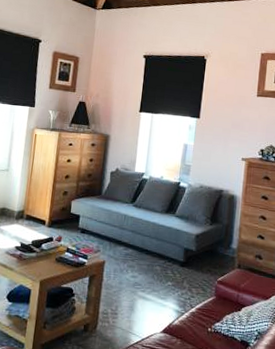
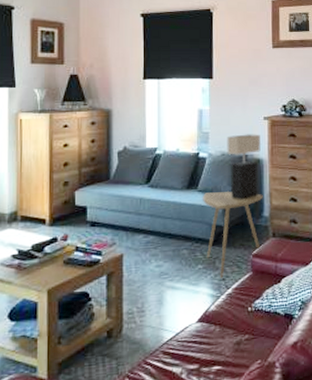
side table: none [176,218,233,297] -> present [203,190,263,278]
table lamp: none [204,171,237,230] -> present [227,134,261,200]

